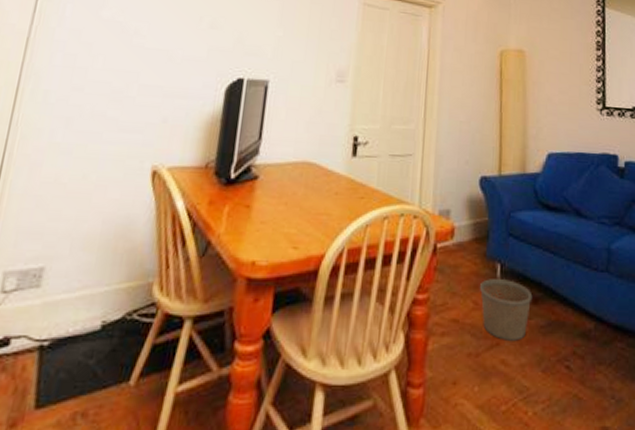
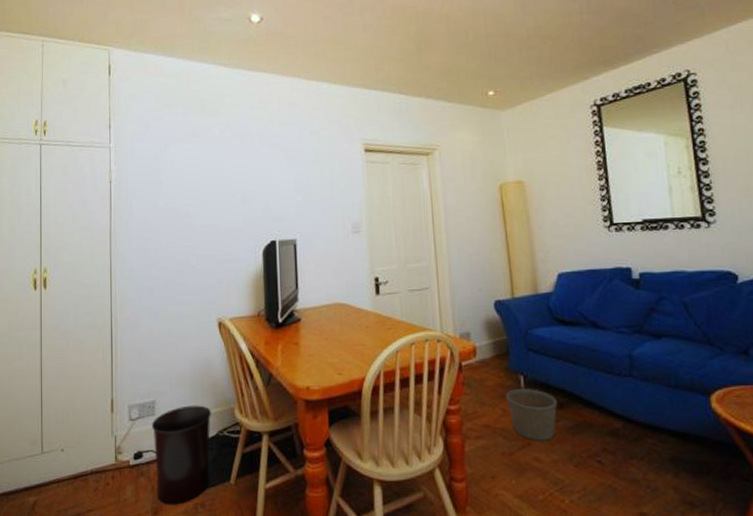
waste bin: none [20,276,122,414] -> present [151,405,212,505]

